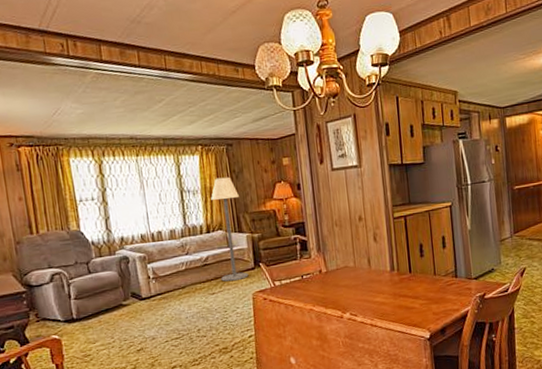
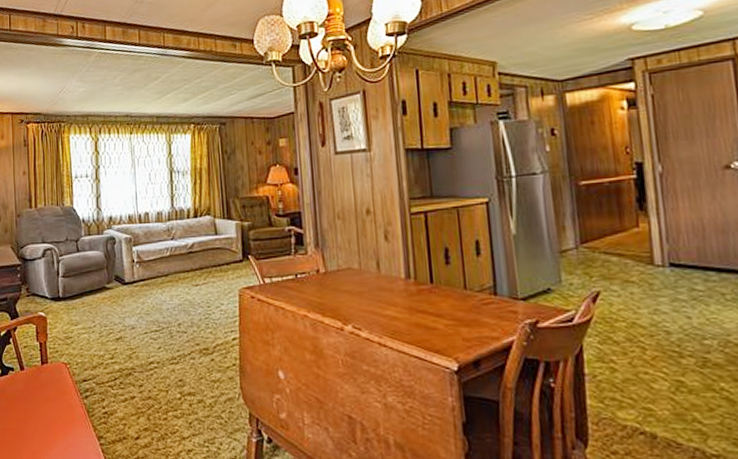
floor lamp: present [211,177,249,282] -> none [200,158,236,274]

